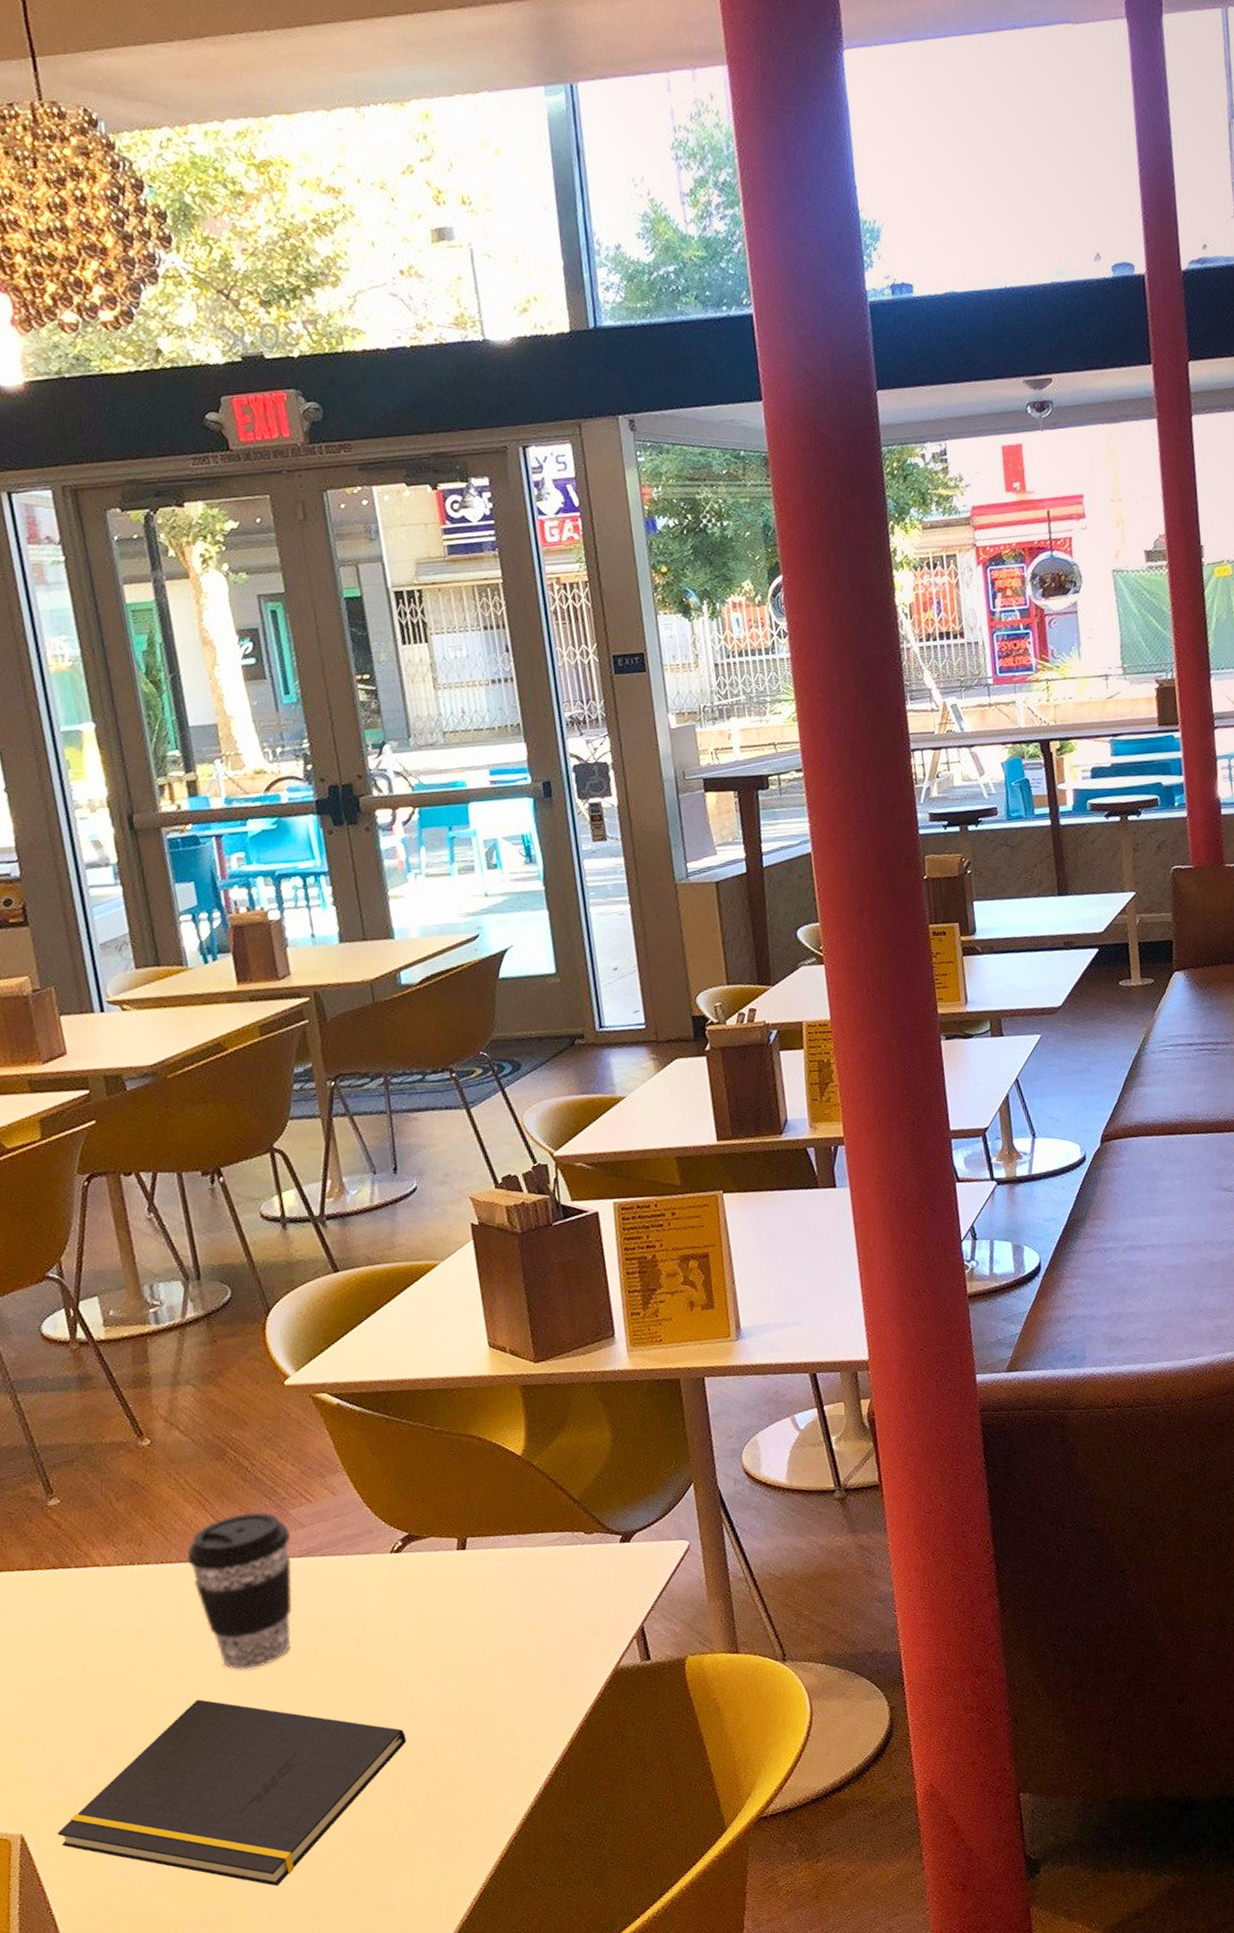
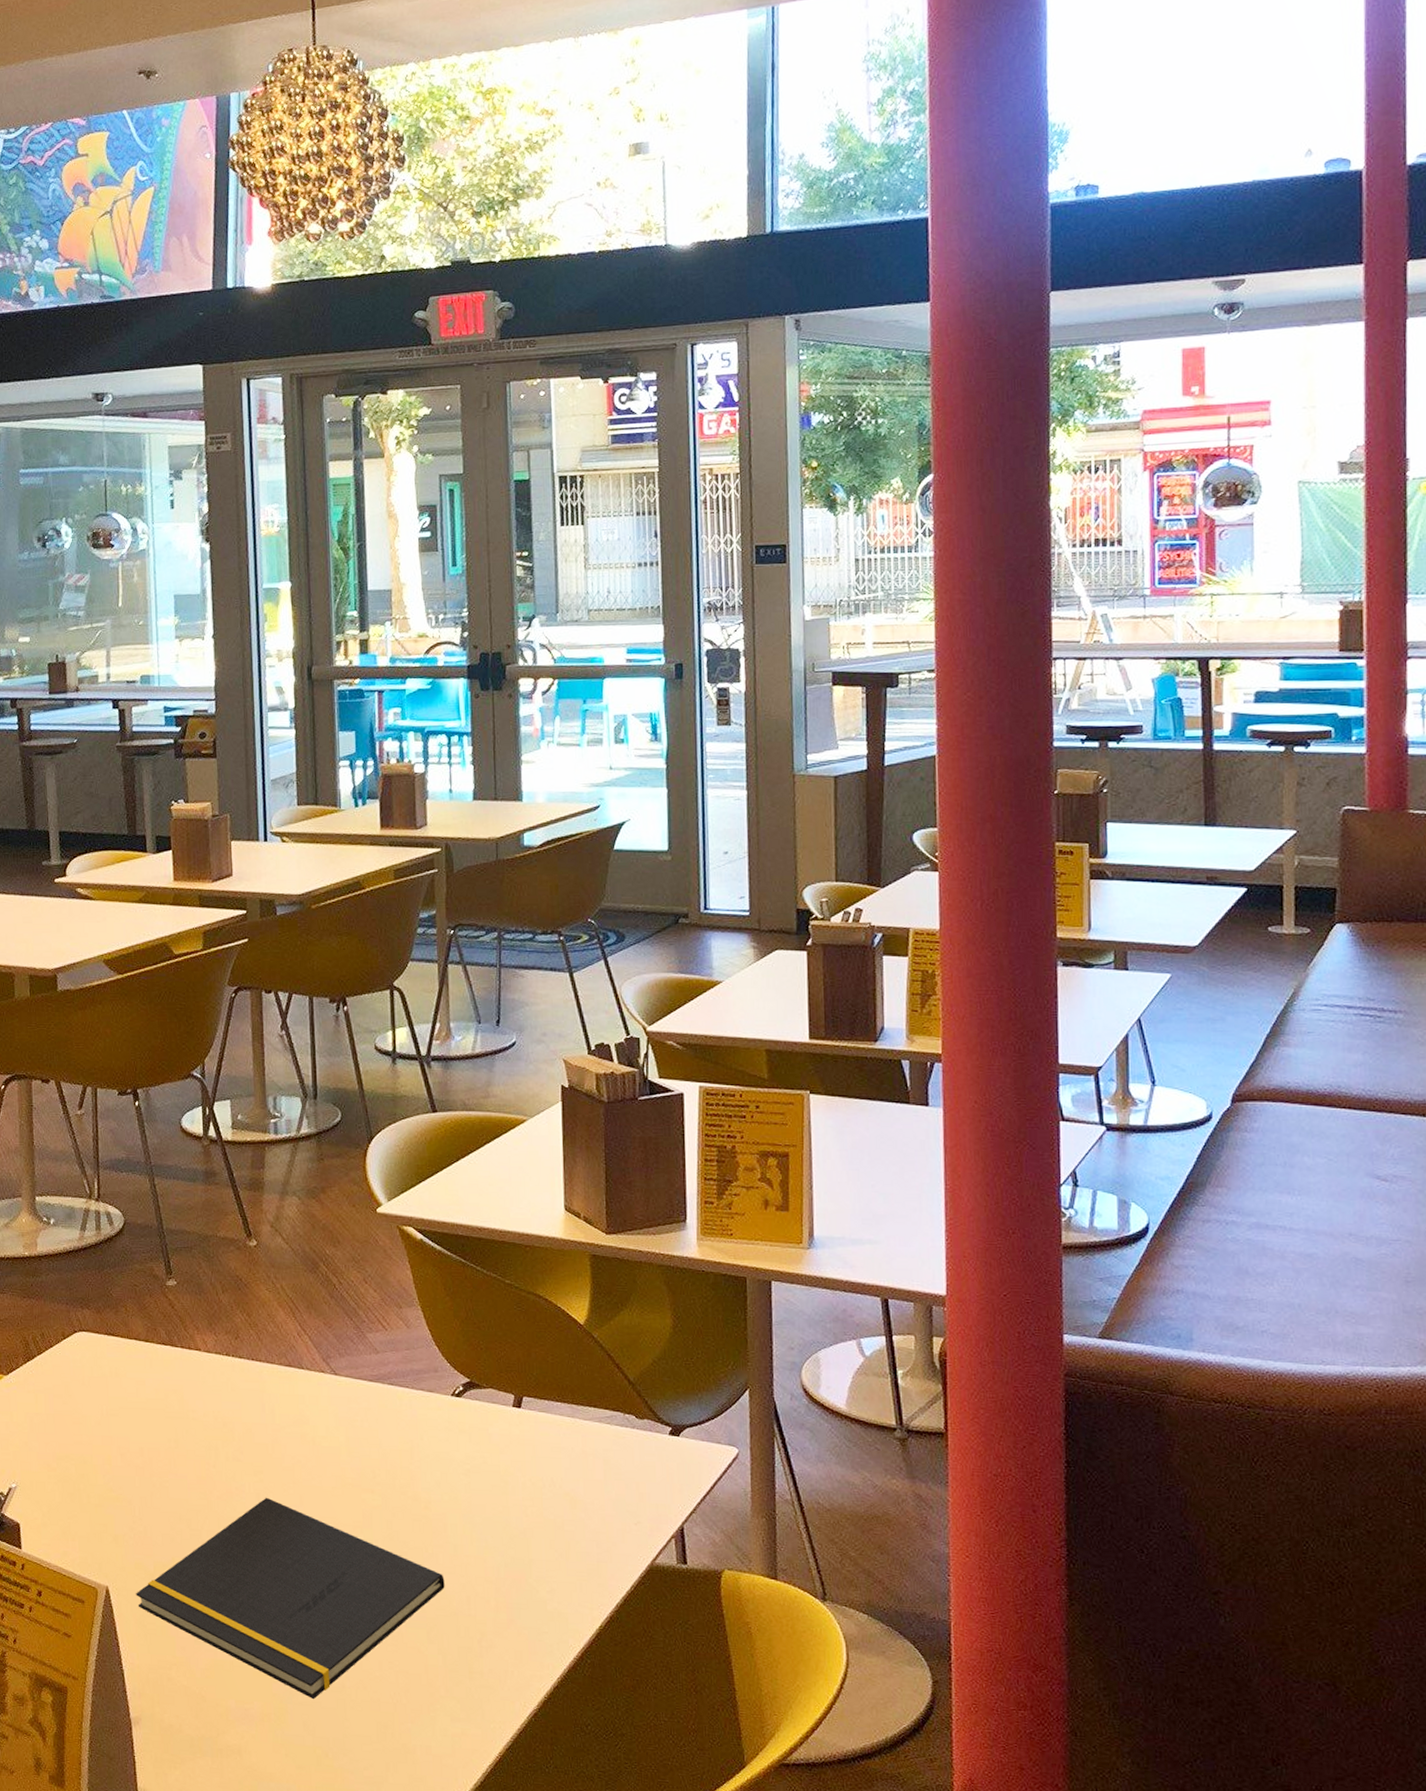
coffee cup: present [187,1511,293,1670] -> none [274,1328,364,1480]

